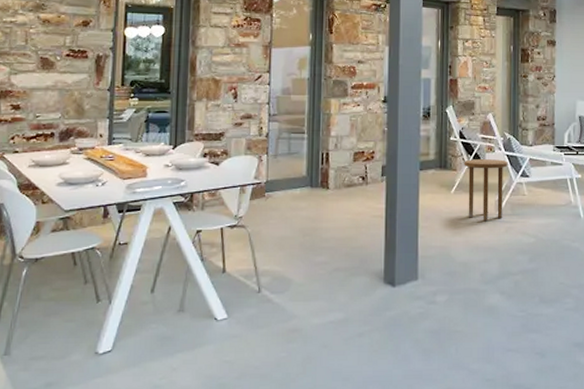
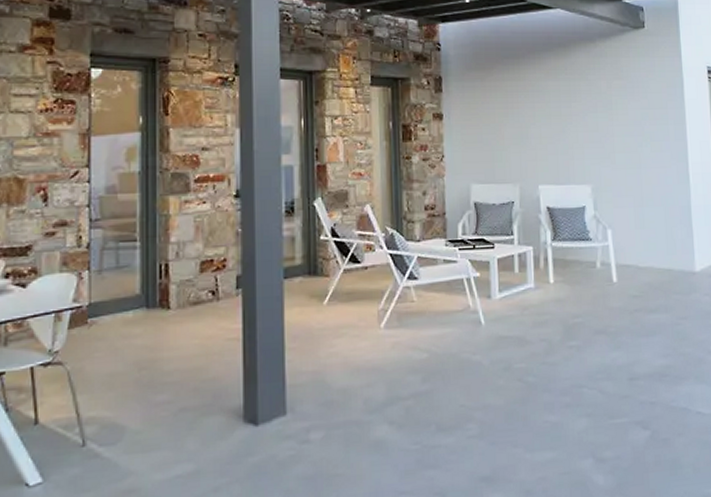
side table: present [464,159,508,220] -> none [338,260,392,336]

